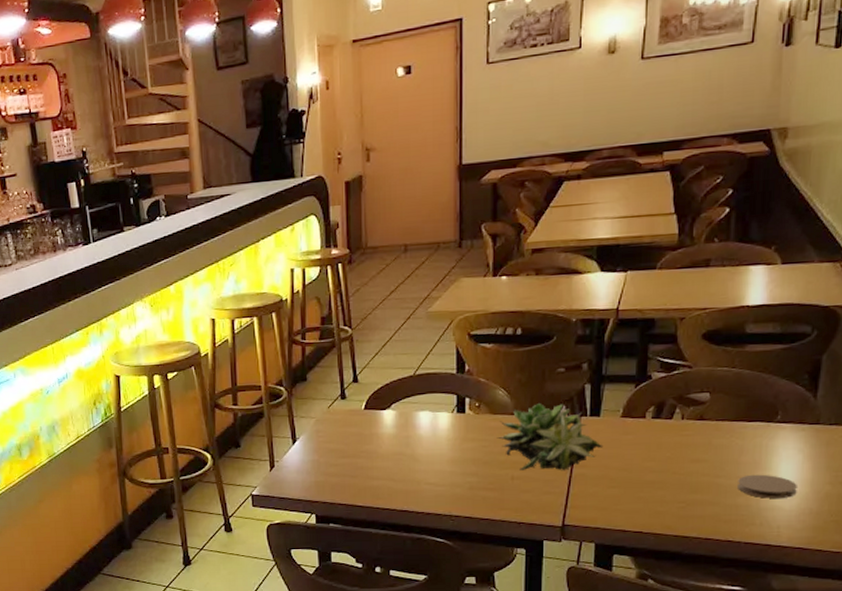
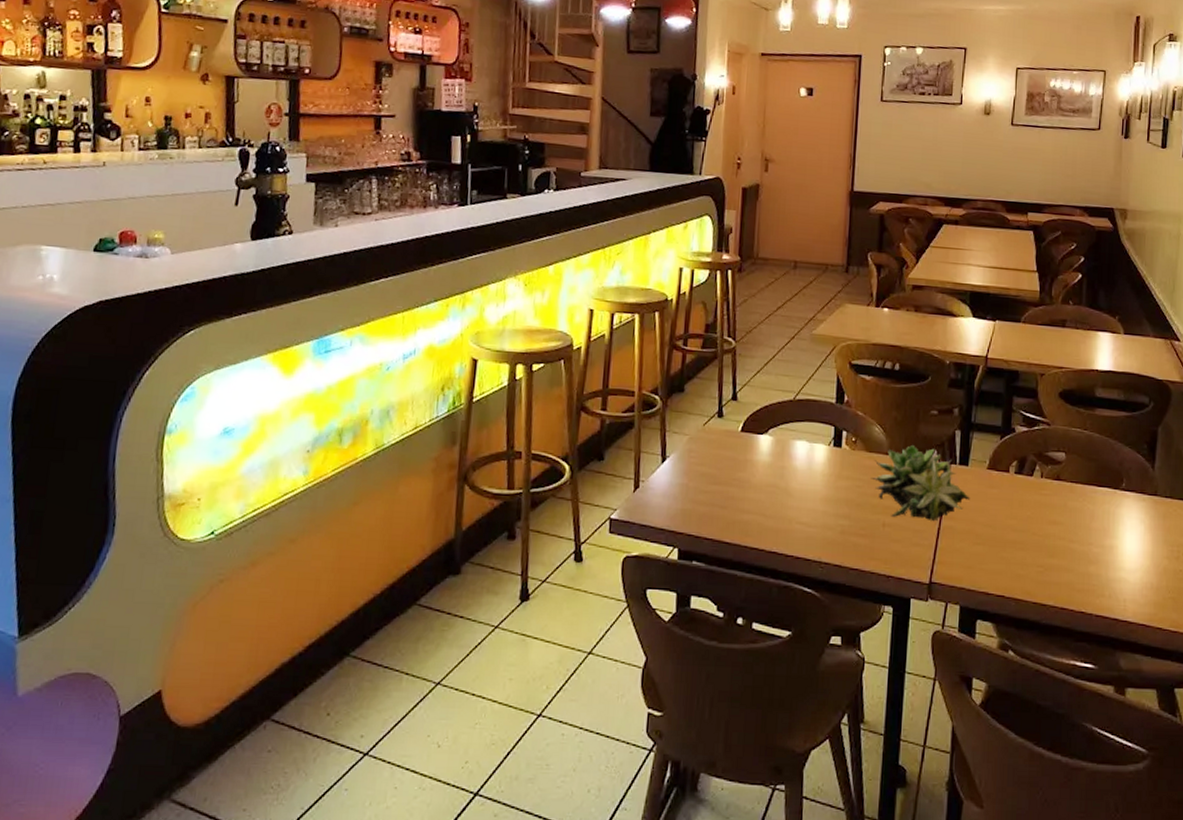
coaster: present [738,474,797,498] -> none [1089,542,1140,570]

